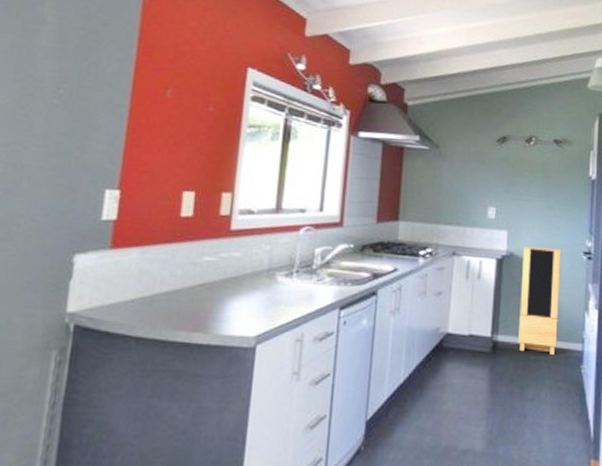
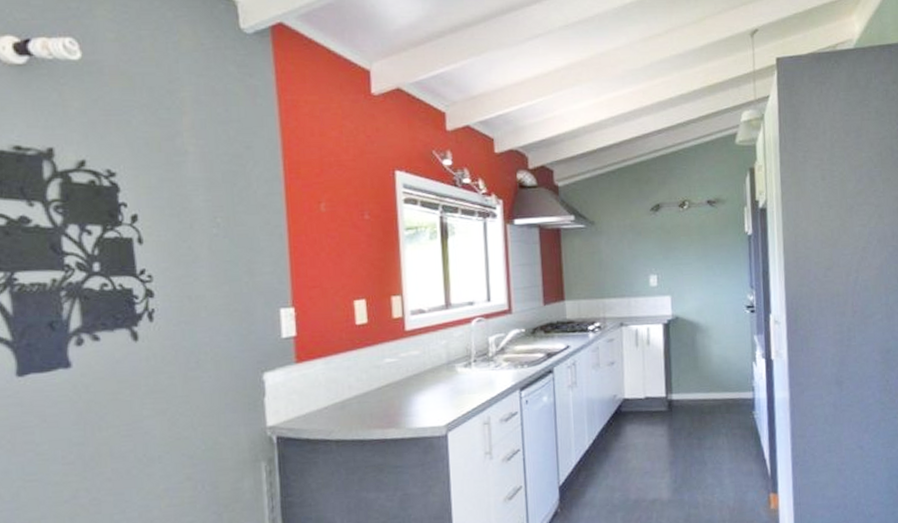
storage cabinet: present [518,246,562,355] -> none [688,307,729,406]

